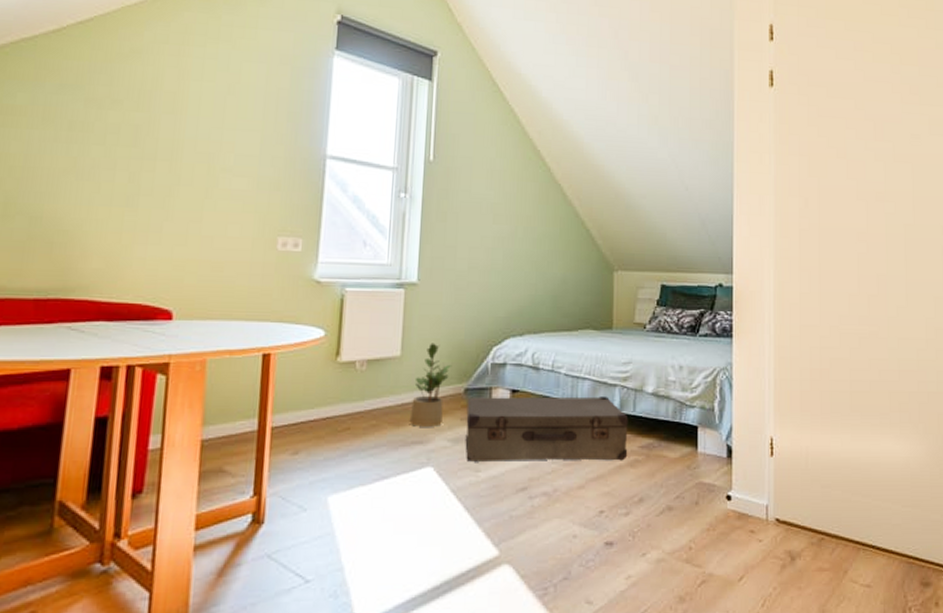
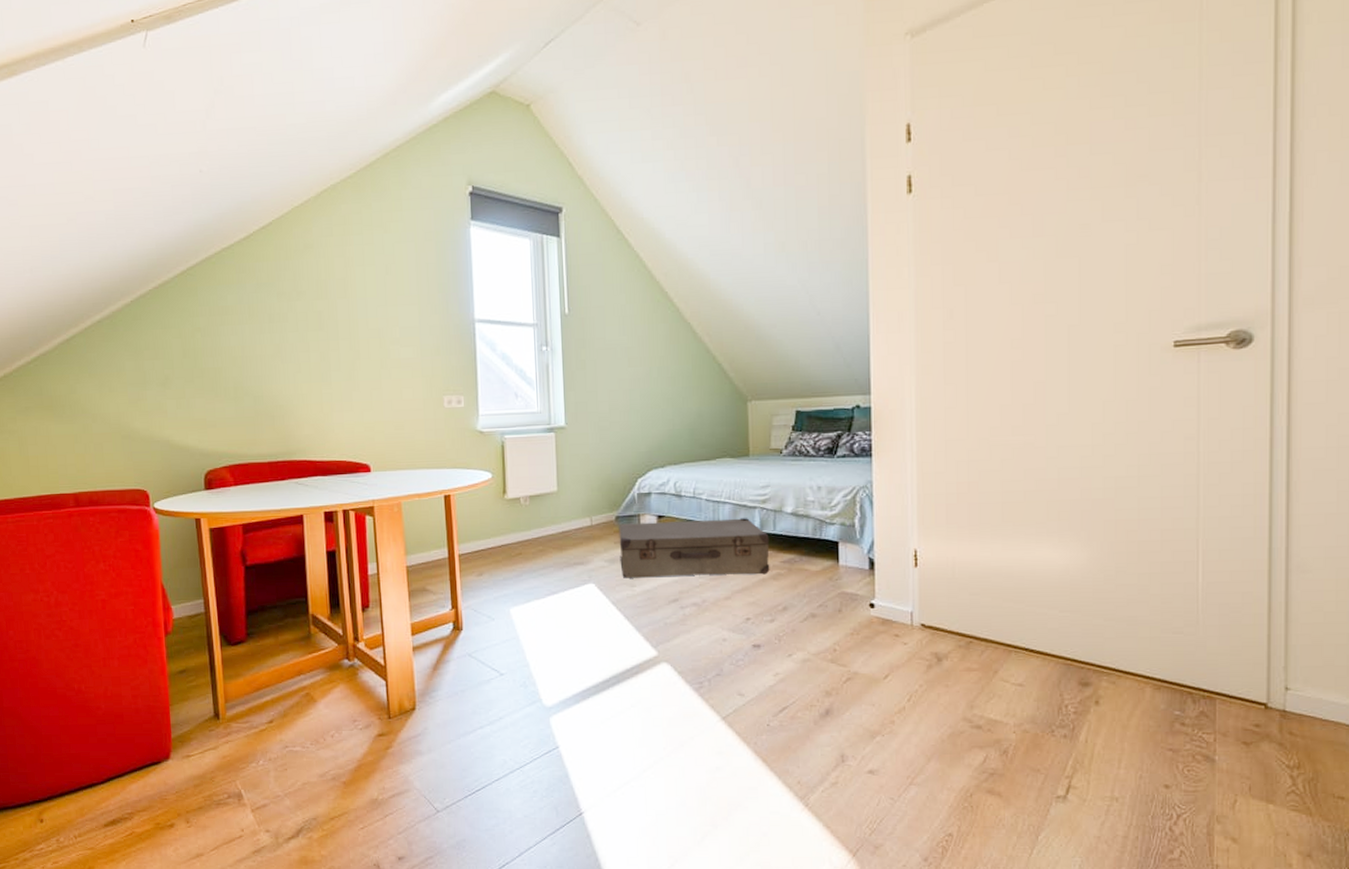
potted plant: present [409,343,453,427] -> none [570,478,603,550]

